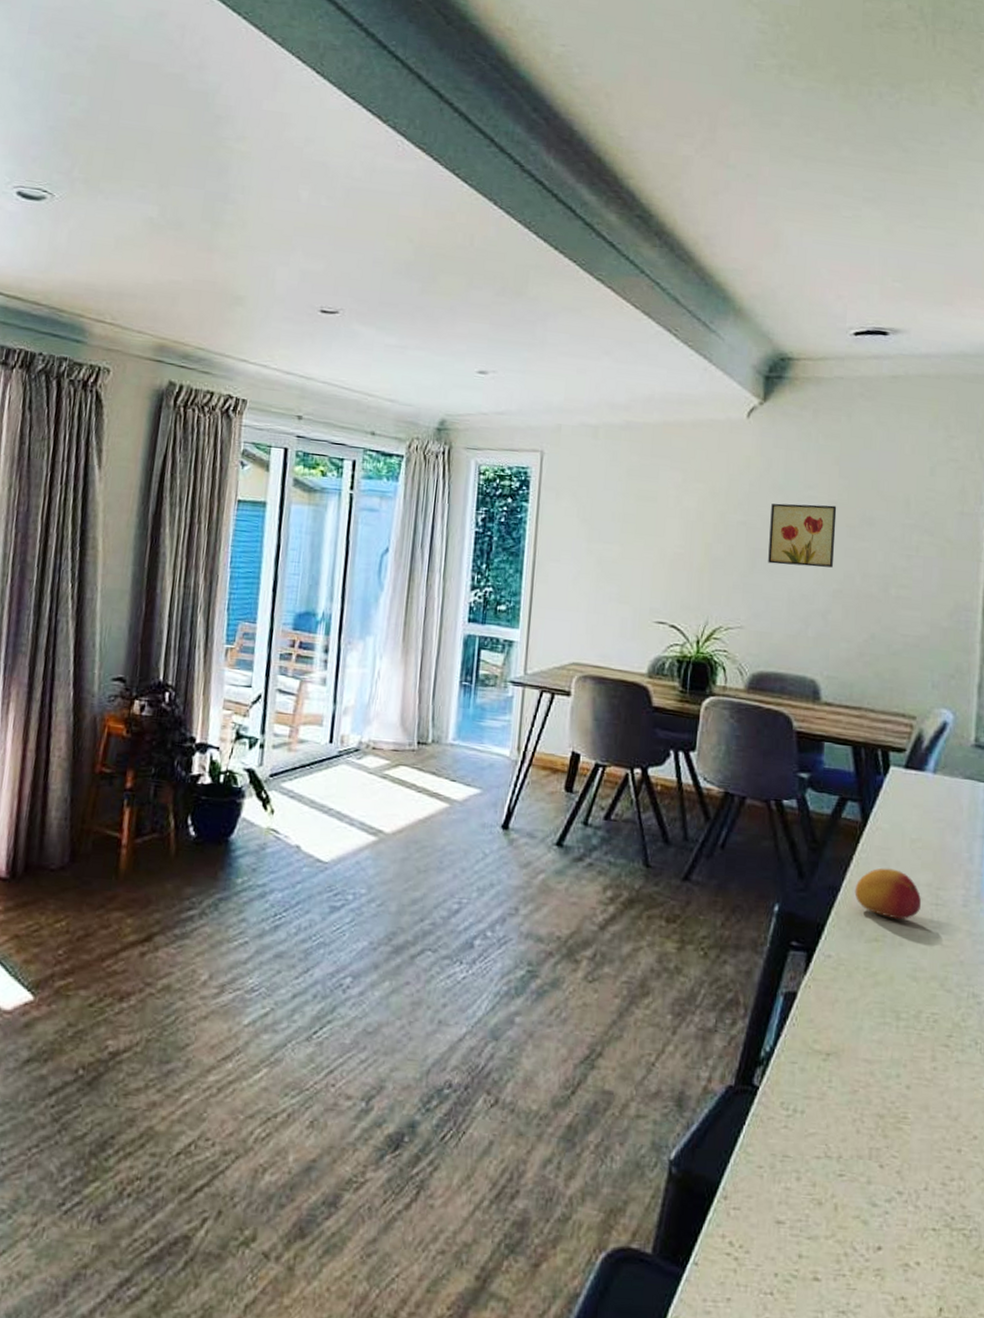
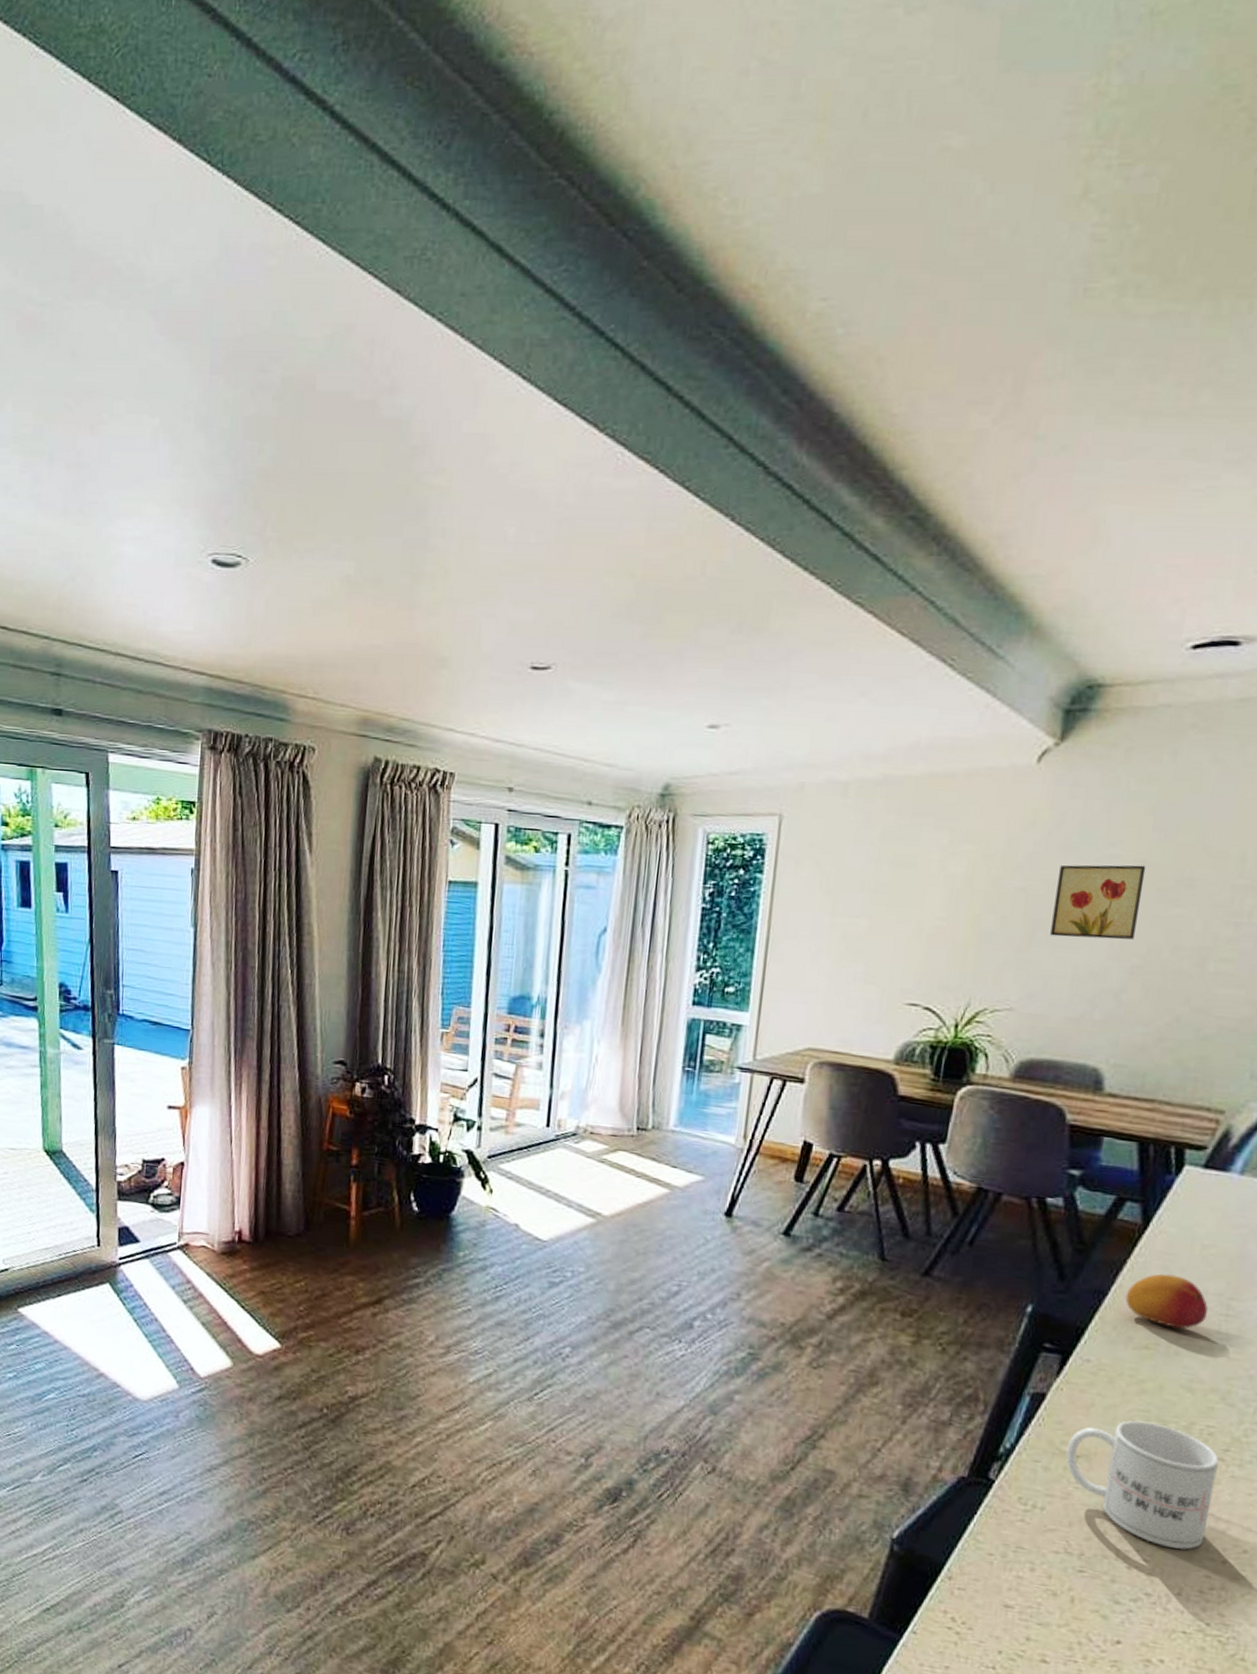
mug: none [818,1013,945,1141] -> present [1065,1420,1219,1550]

